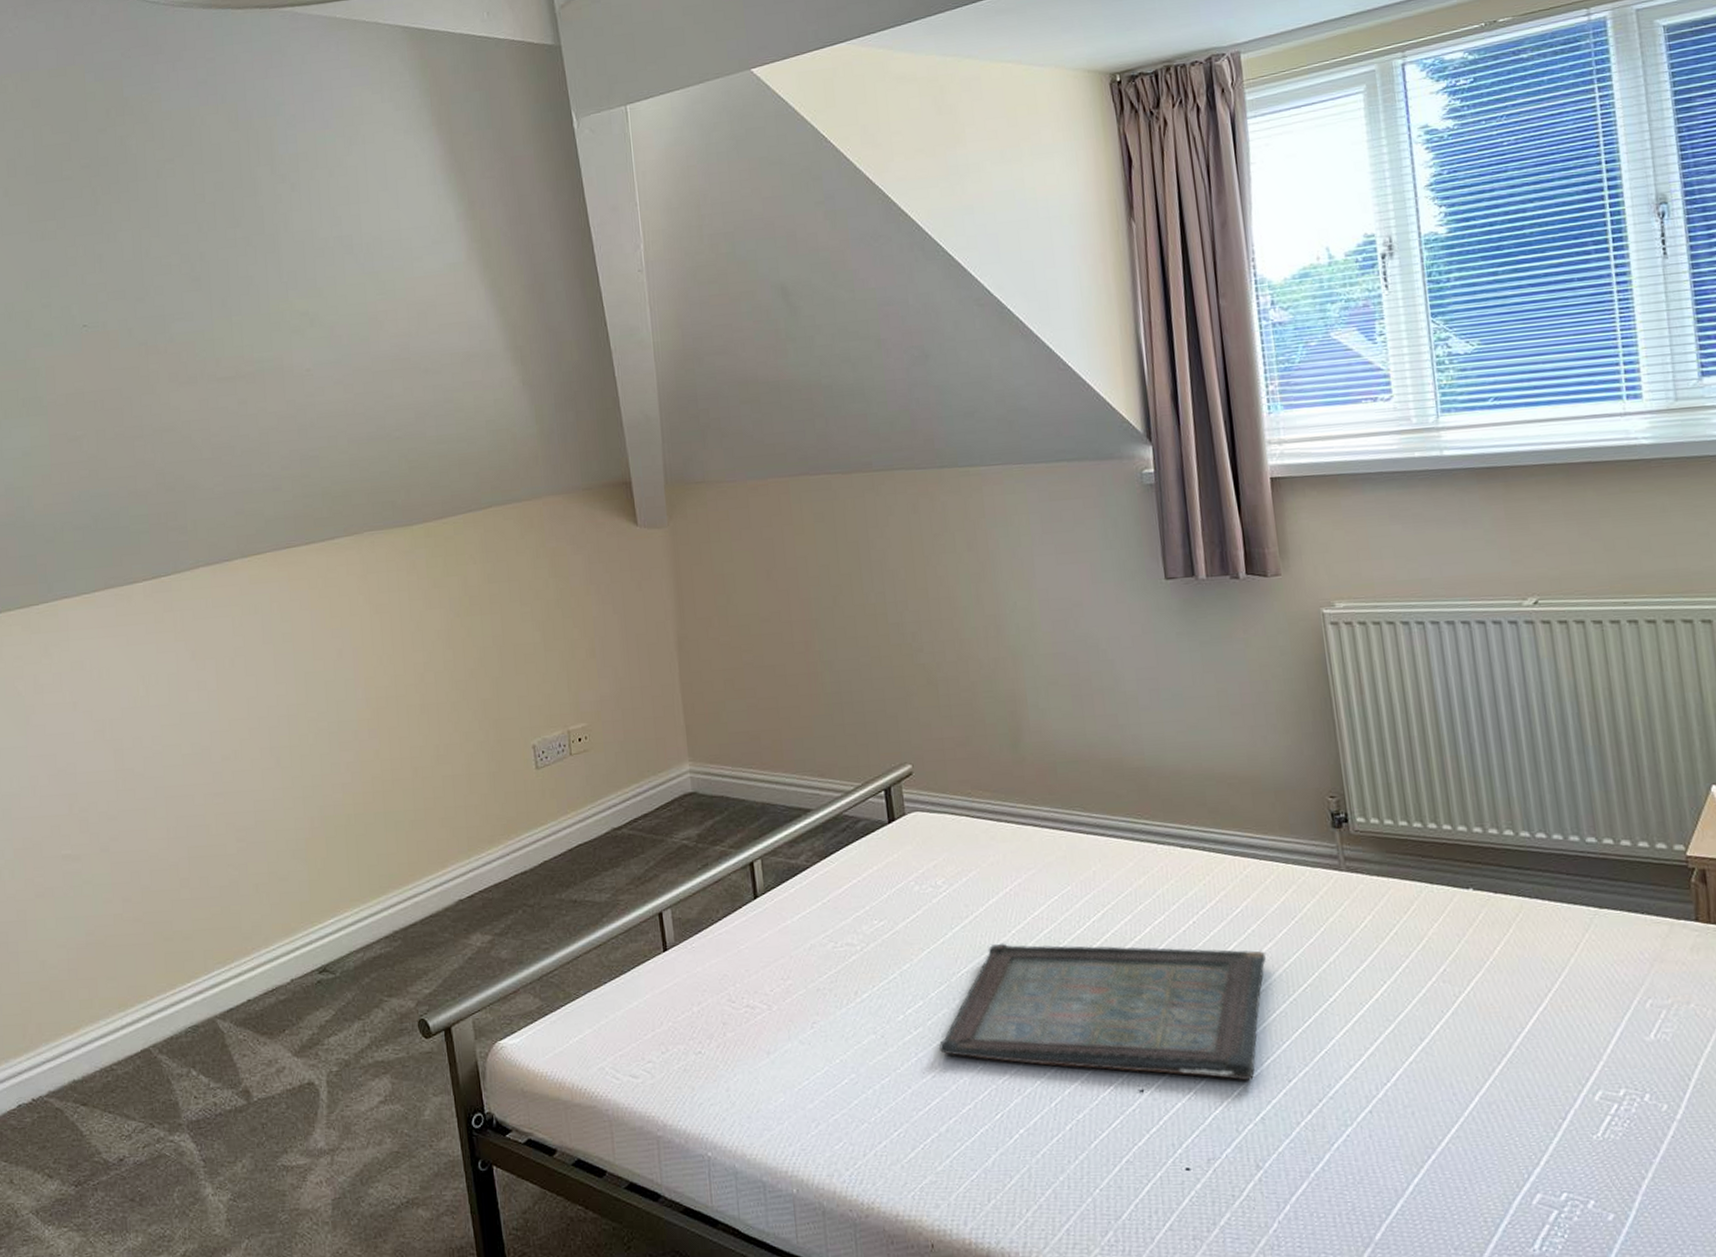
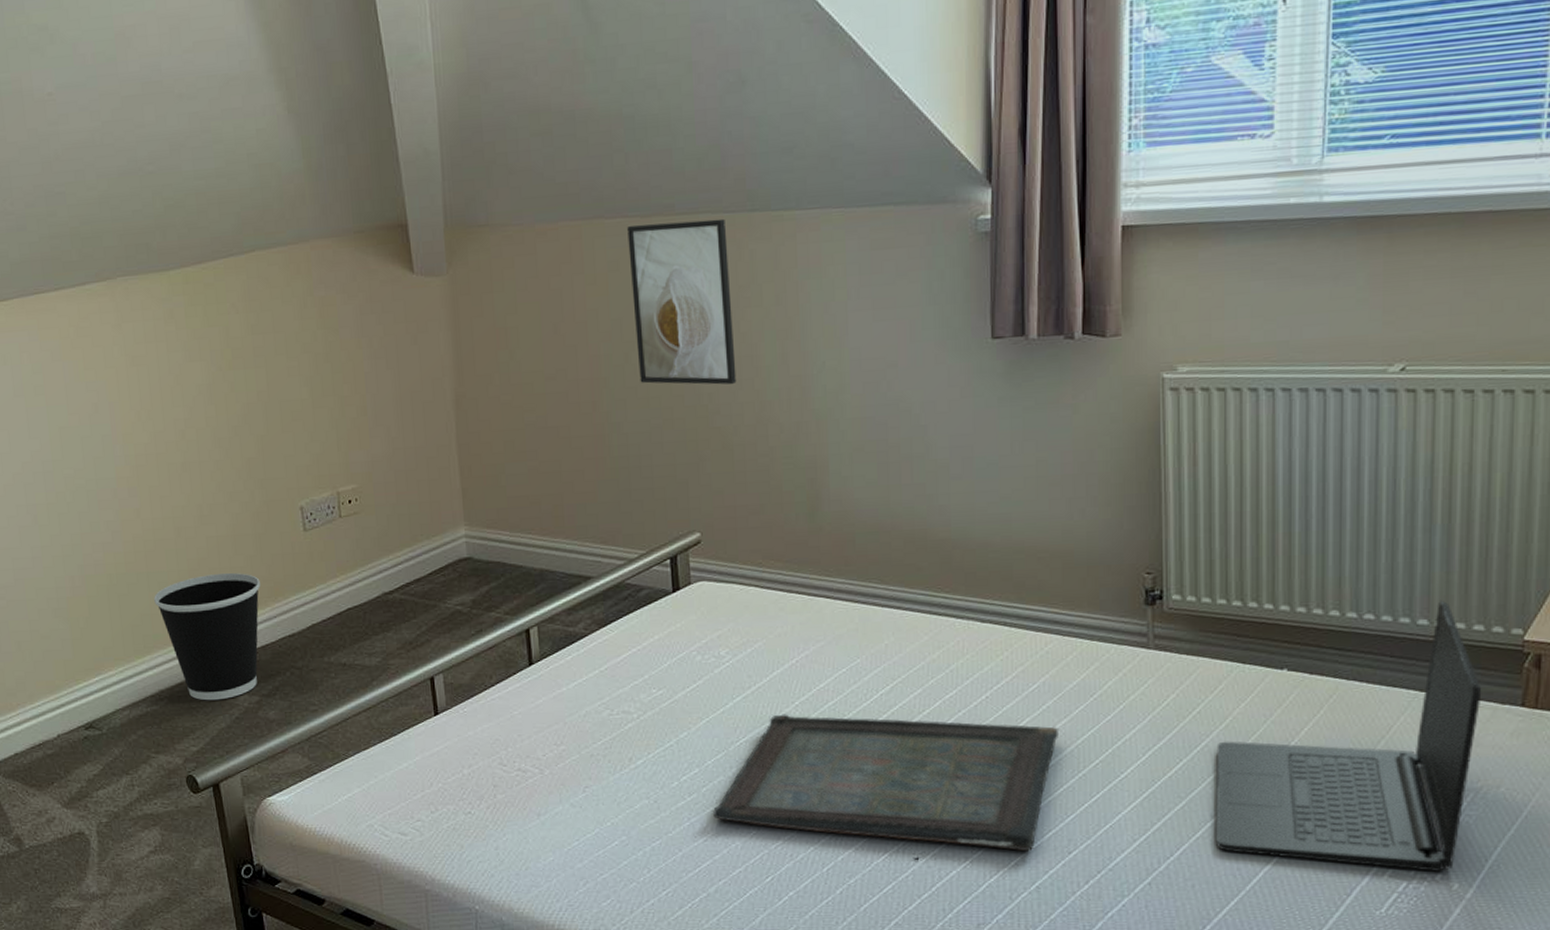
wastebasket: none [390,811,494,941] -> present [154,573,261,701]
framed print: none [830,474,937,625] -> present [627,218,737,385]
laptop: none [1417,818,1660,1092] -> present [1215,600,1482,872]

